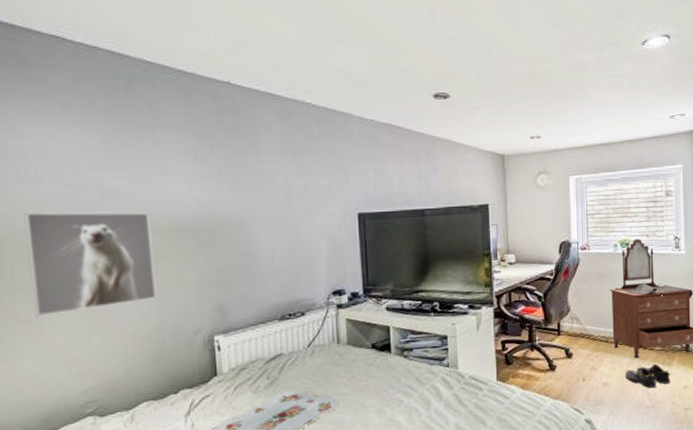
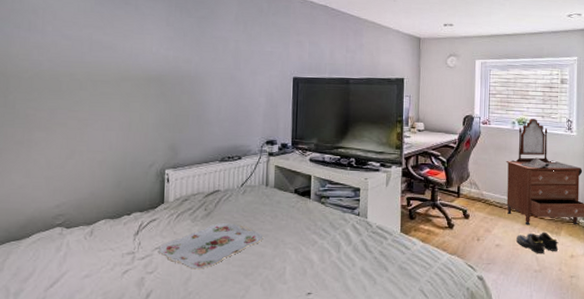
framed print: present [24,212,157,316] -> none [27,56,126,140]

